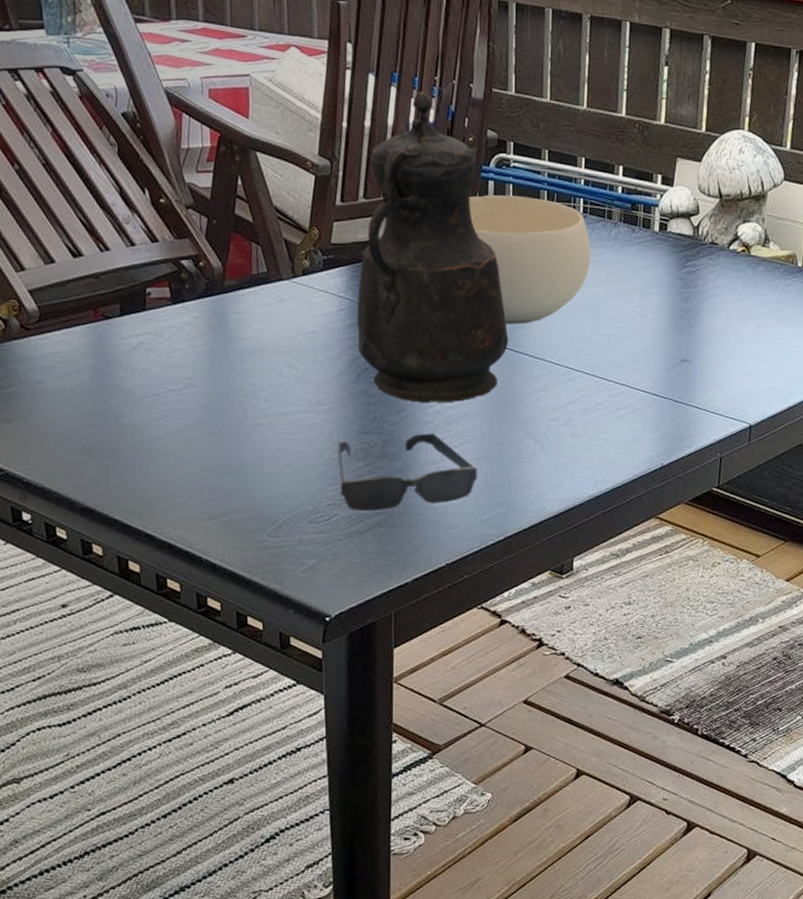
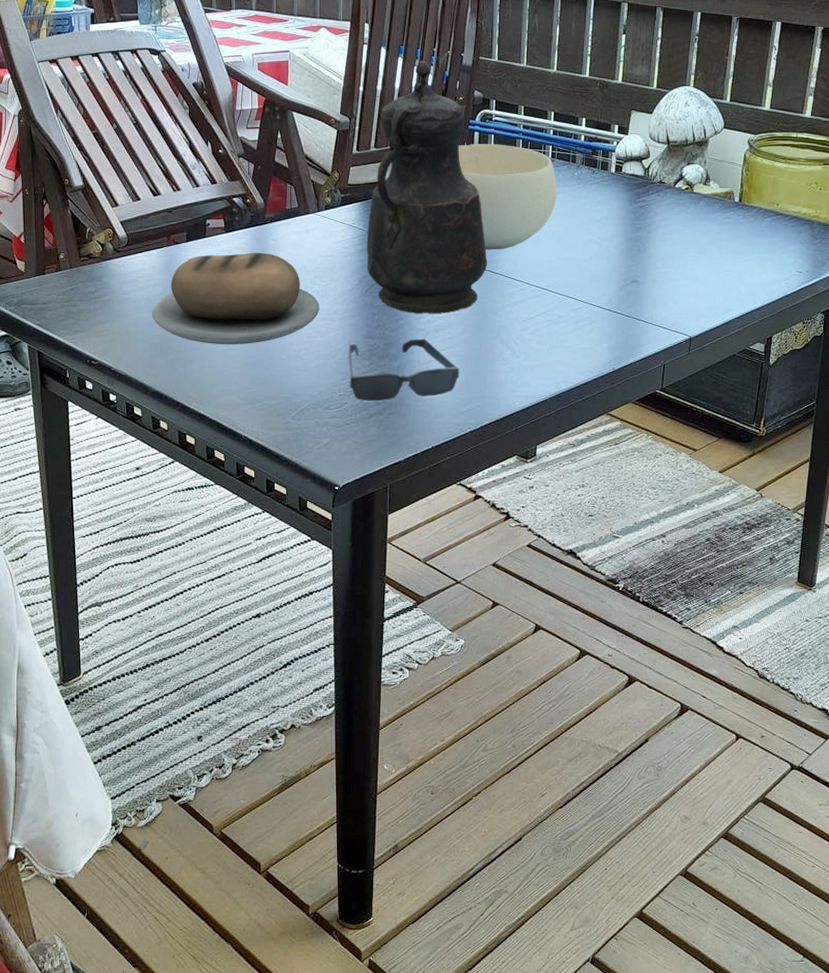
bread: none [76,329,299,447] -> present [152,252,320,345]

